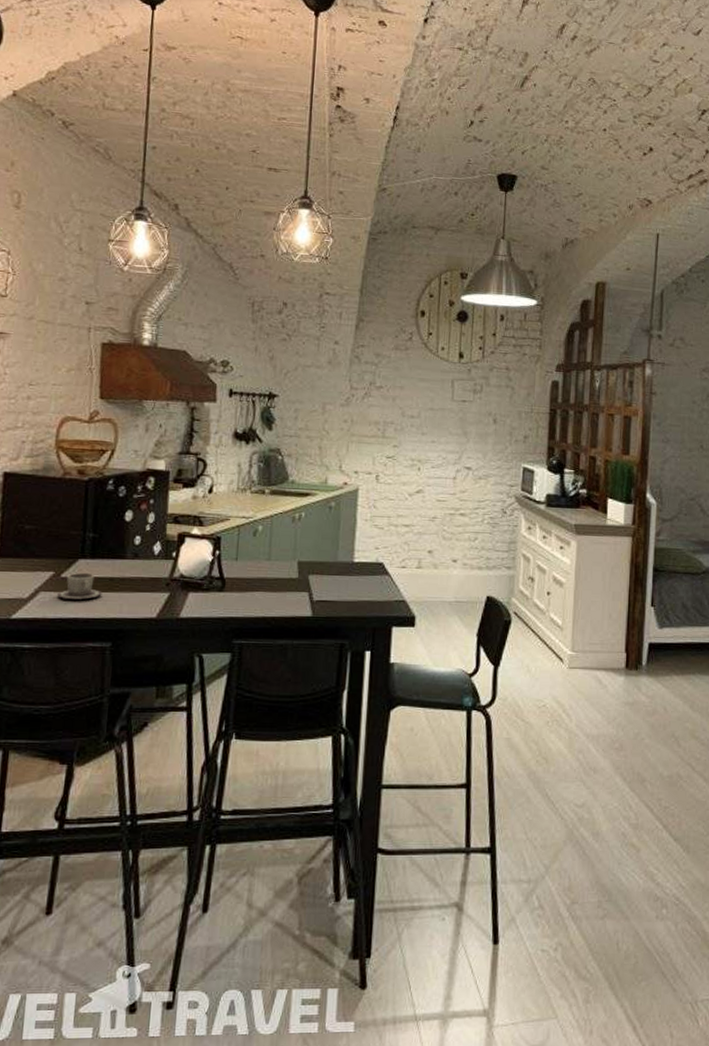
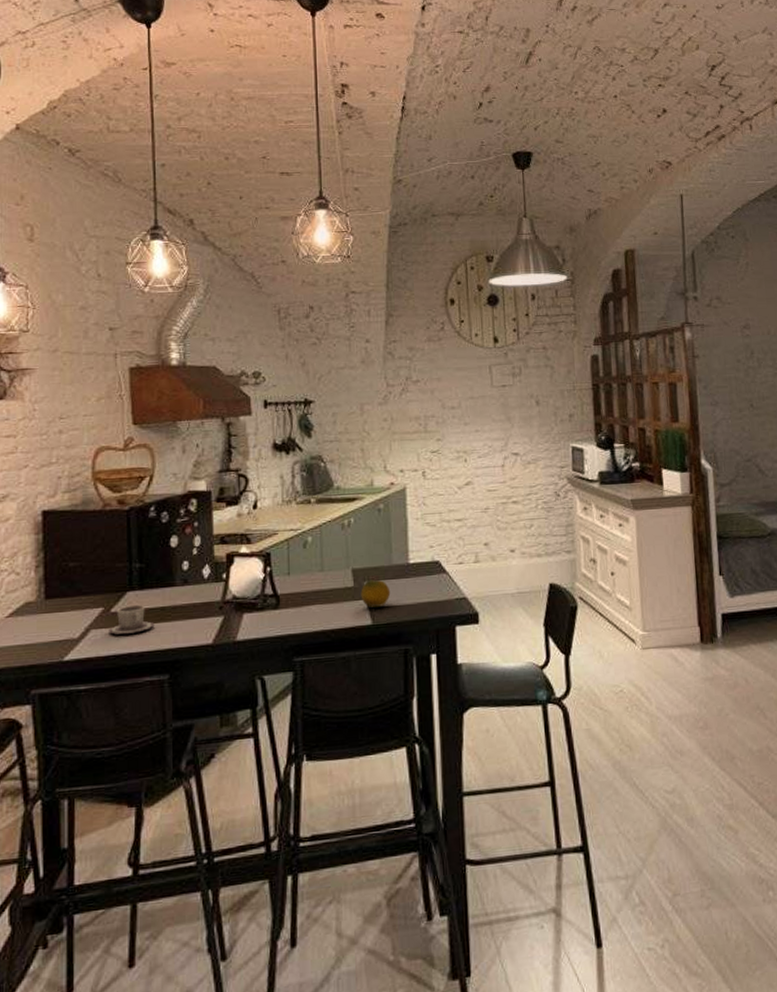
fruit: none [304,573,333,600] -> present [360,579,391,608]

